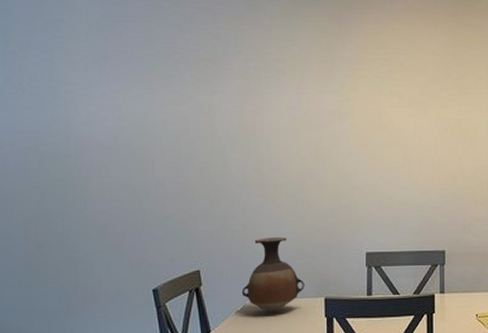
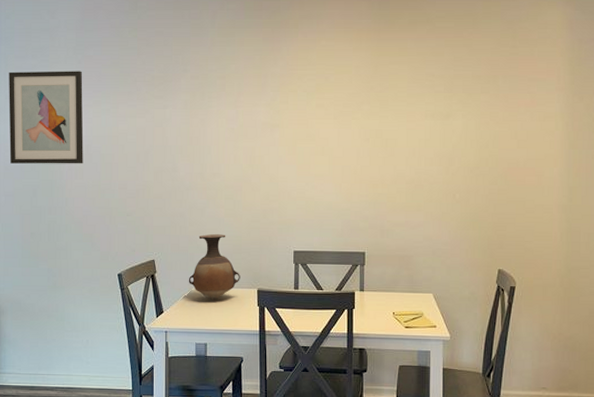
wall art: none [8,49,110,160] -> present [9,71,84,164]

